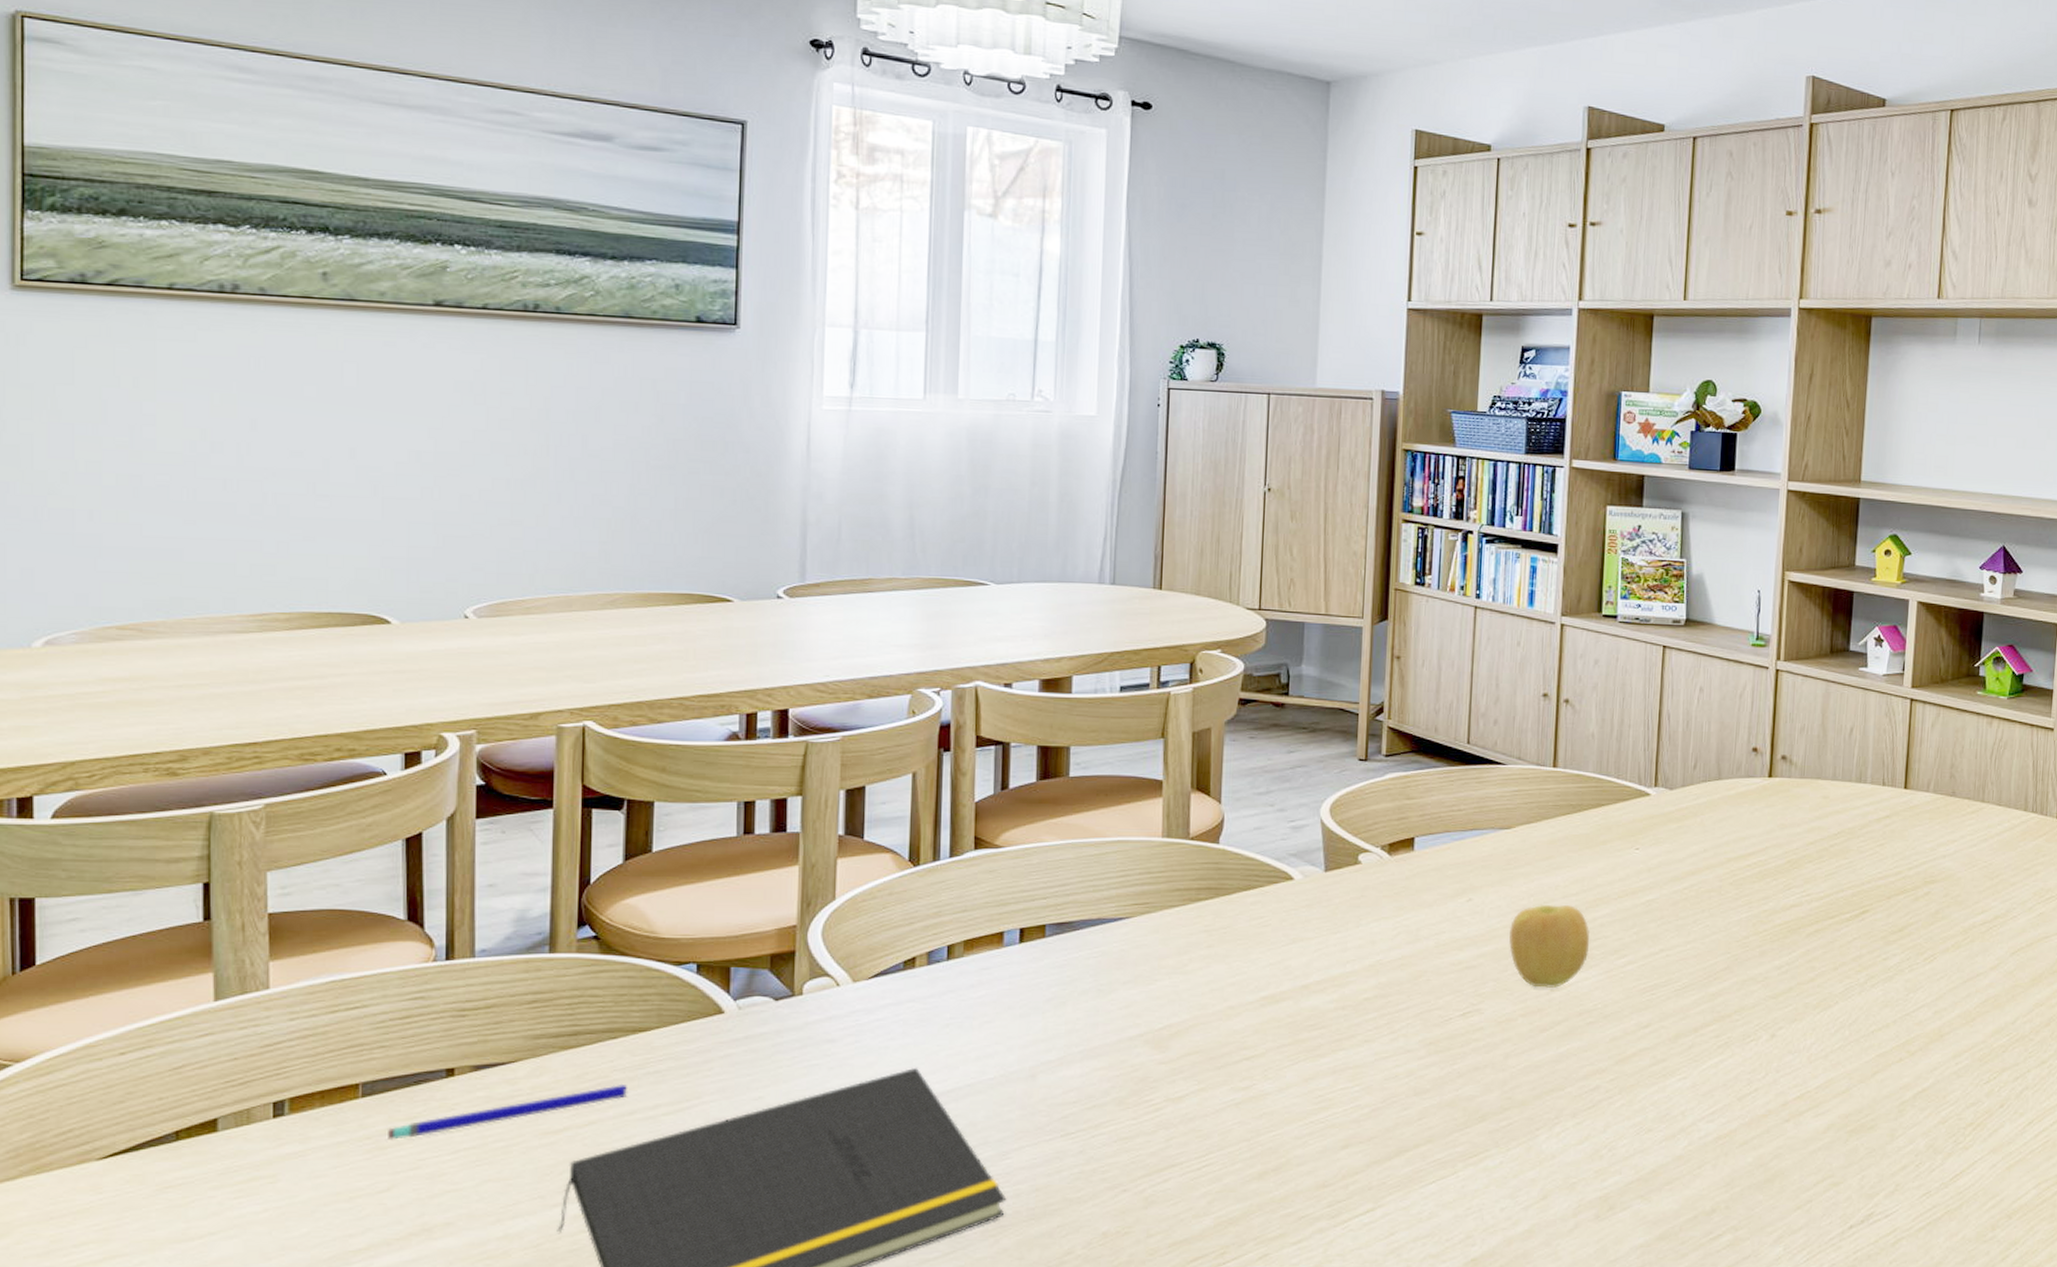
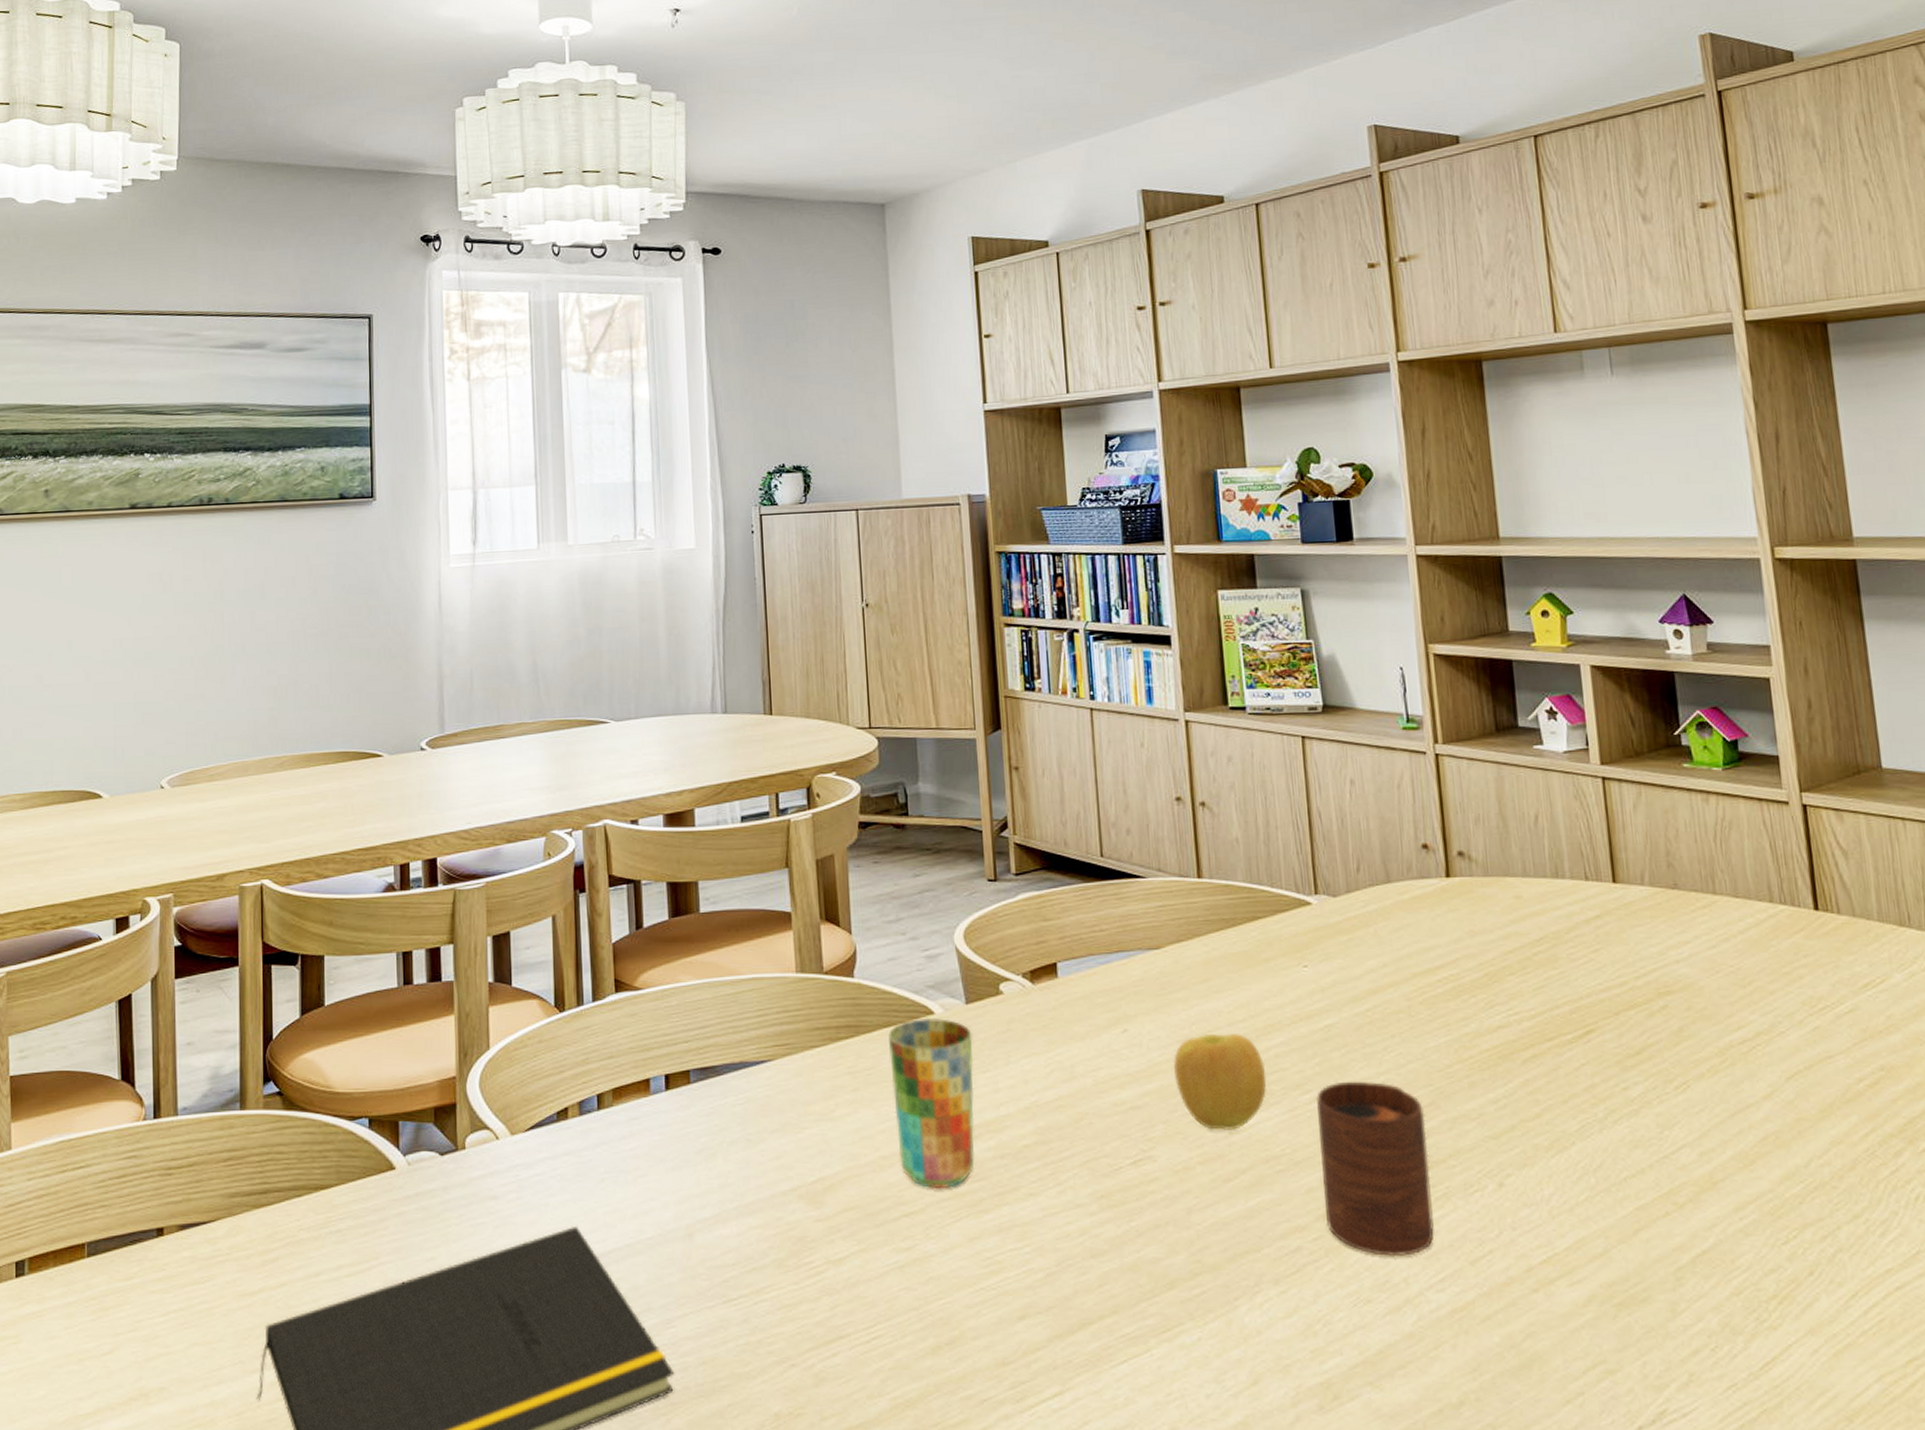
pen: present [388,1083,628,1140] -> none [109,1243,314,1301]
cup: none [1246,882,1328,1036] -> present [888,1017,975,1190]
cup: none [1624,948,1720,1095] -> present [1316,1081,1434,1257]

